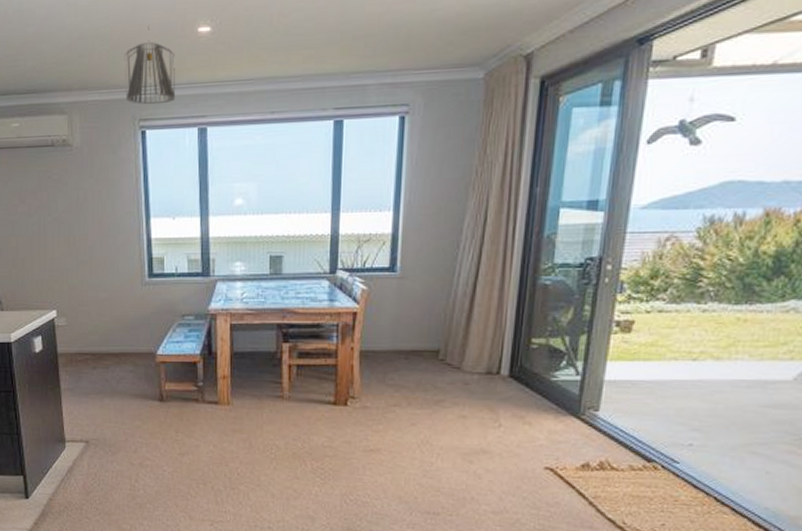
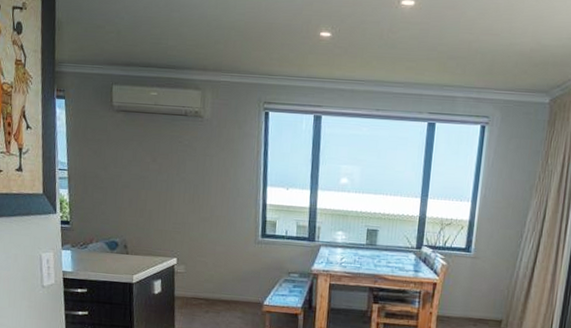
pendant light: present [124,26,176,105] -> none [253,25,299,92]

